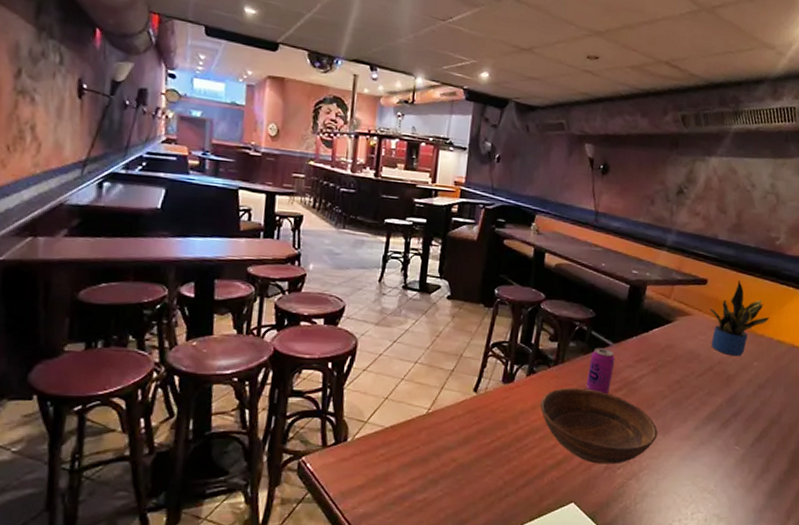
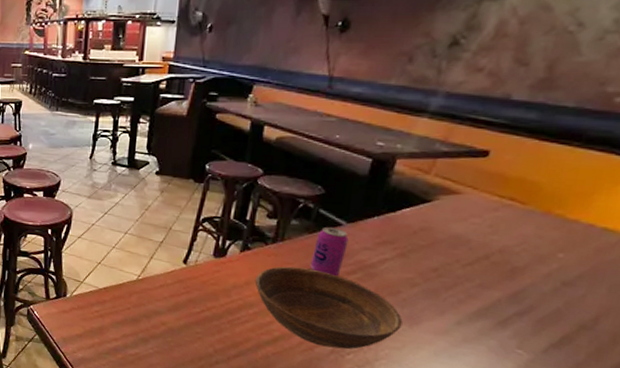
potted plant: present [710,281,770,357] -> none [490,151,592,245]

